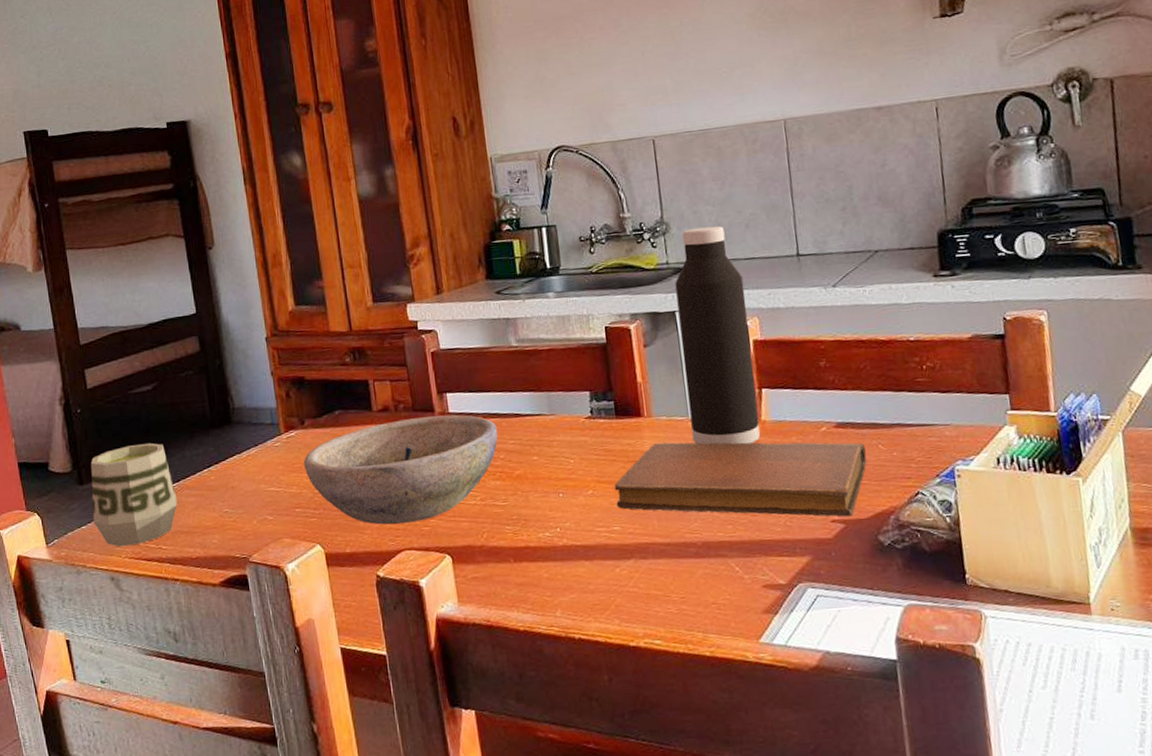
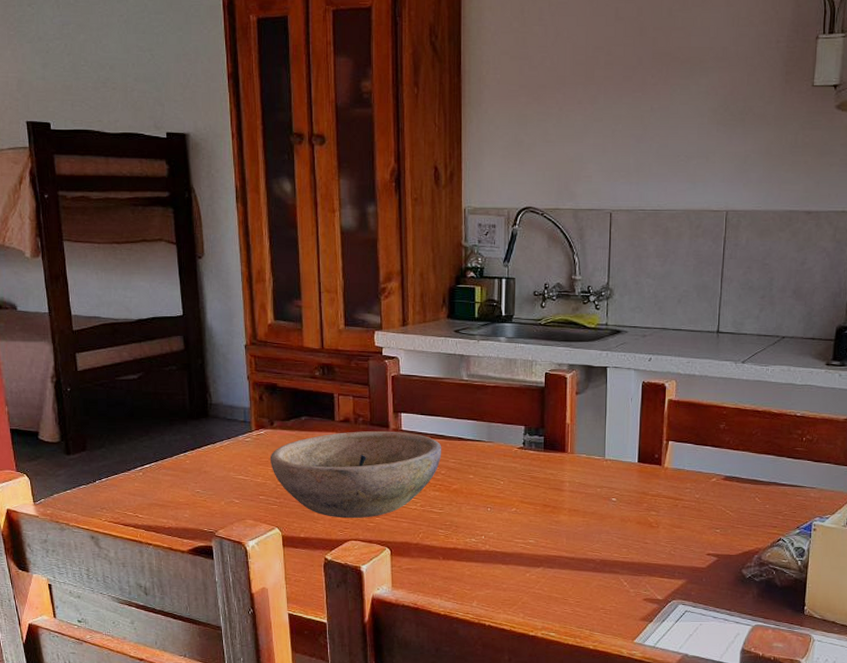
cup: present [90,442,178,547] -> none [77,425,155,512]
notebook: present [614,442,867,517] -> none [534,476,745,552]
water bottle: present [675,226,761,445] -> none [605,297,668,485]

